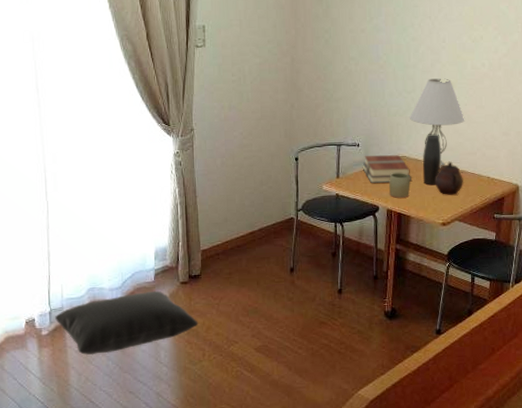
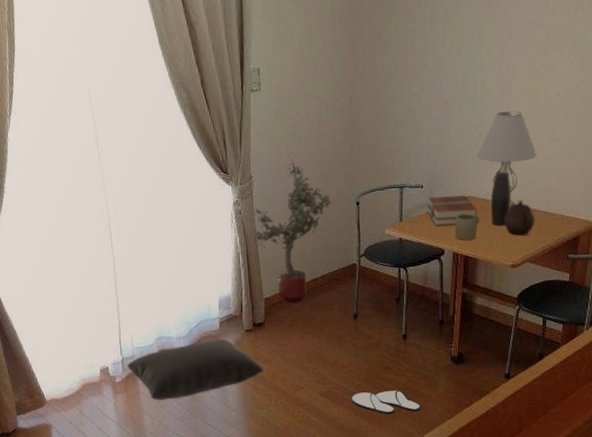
potted tree: none [194,113,272,254] -> present [254,158,333,302]
slippers: none [285,345,355,370] -> present [350,390,421,414]

